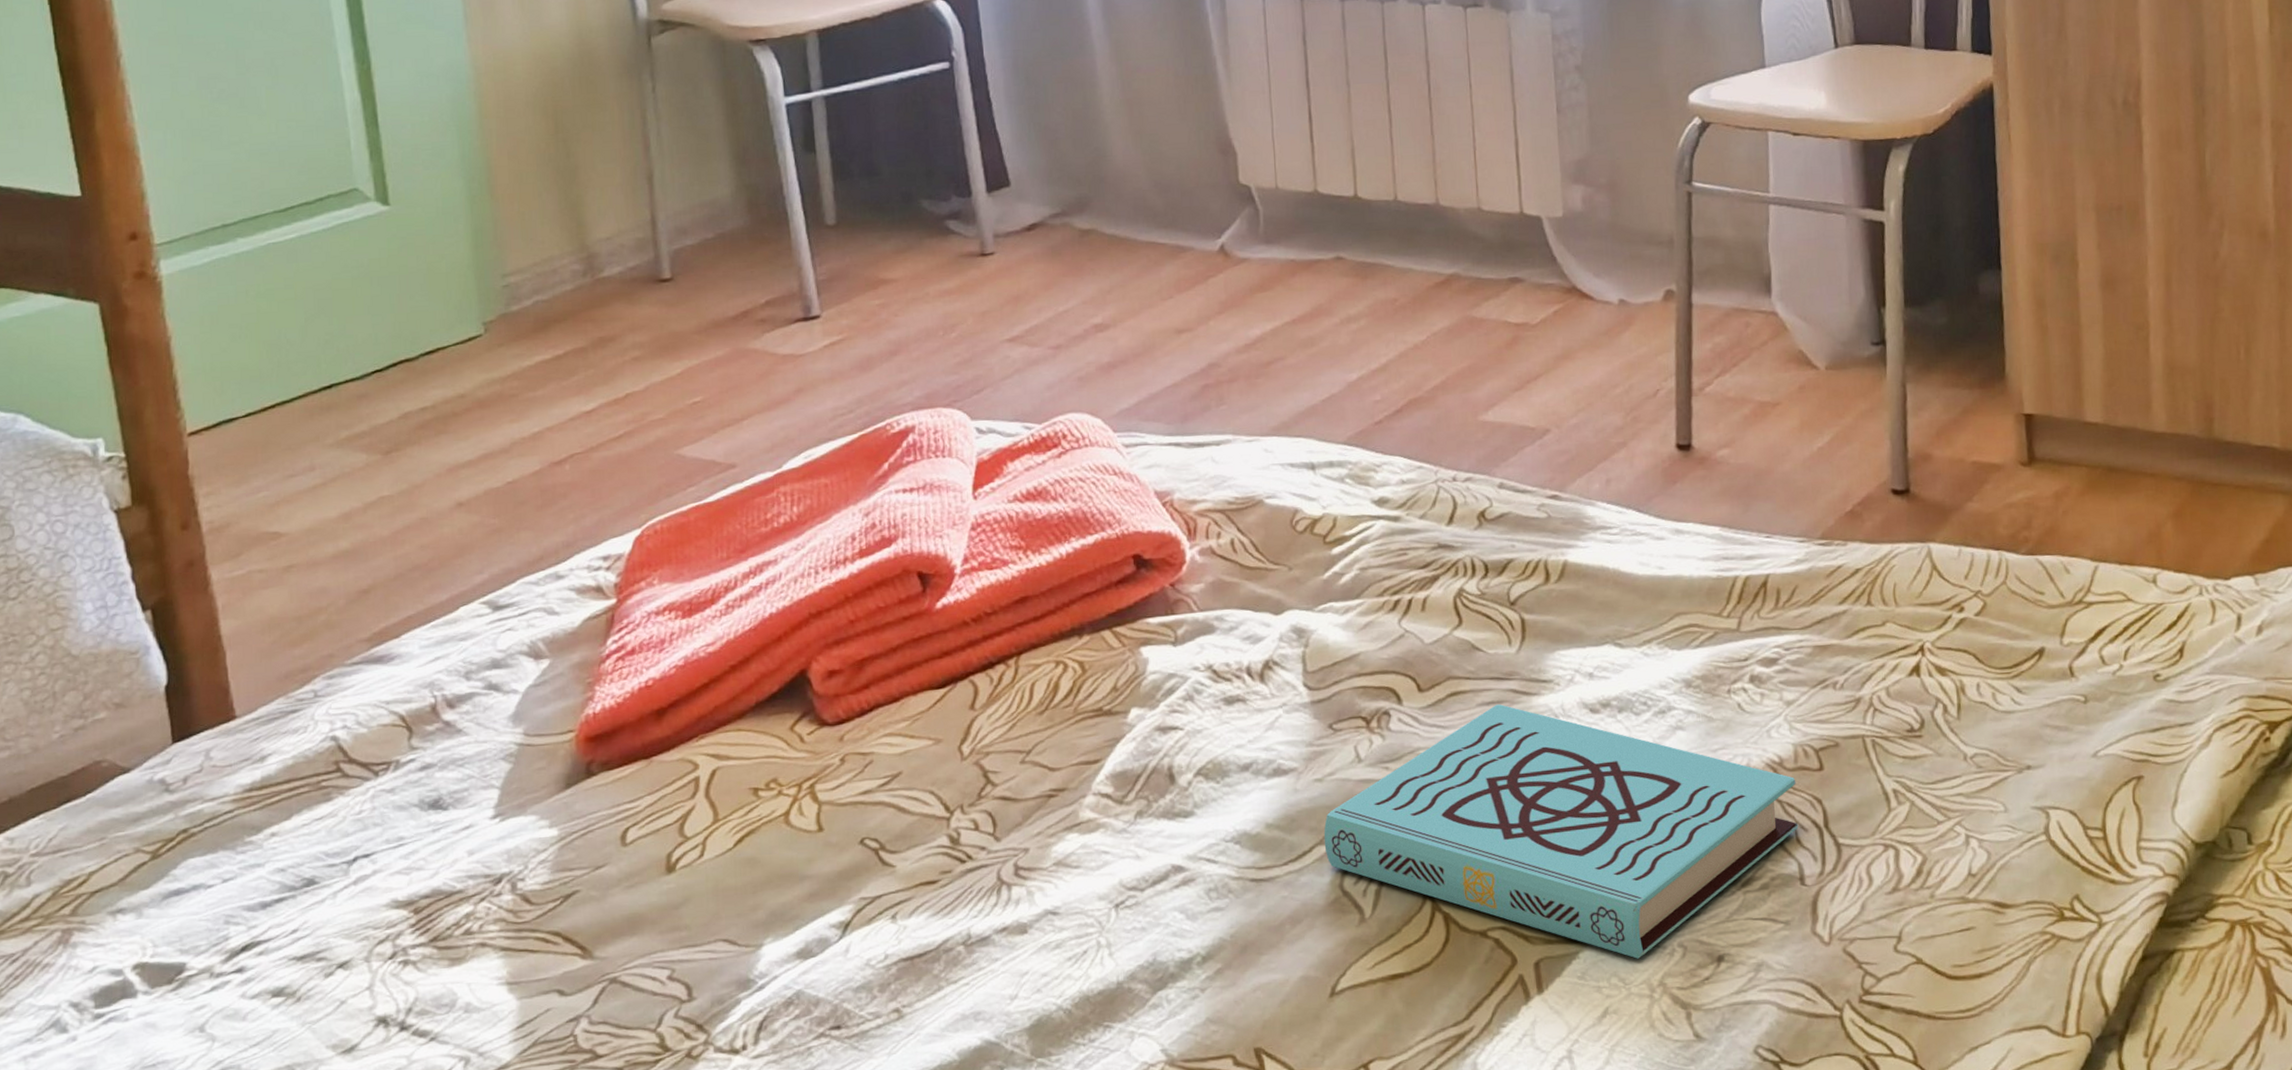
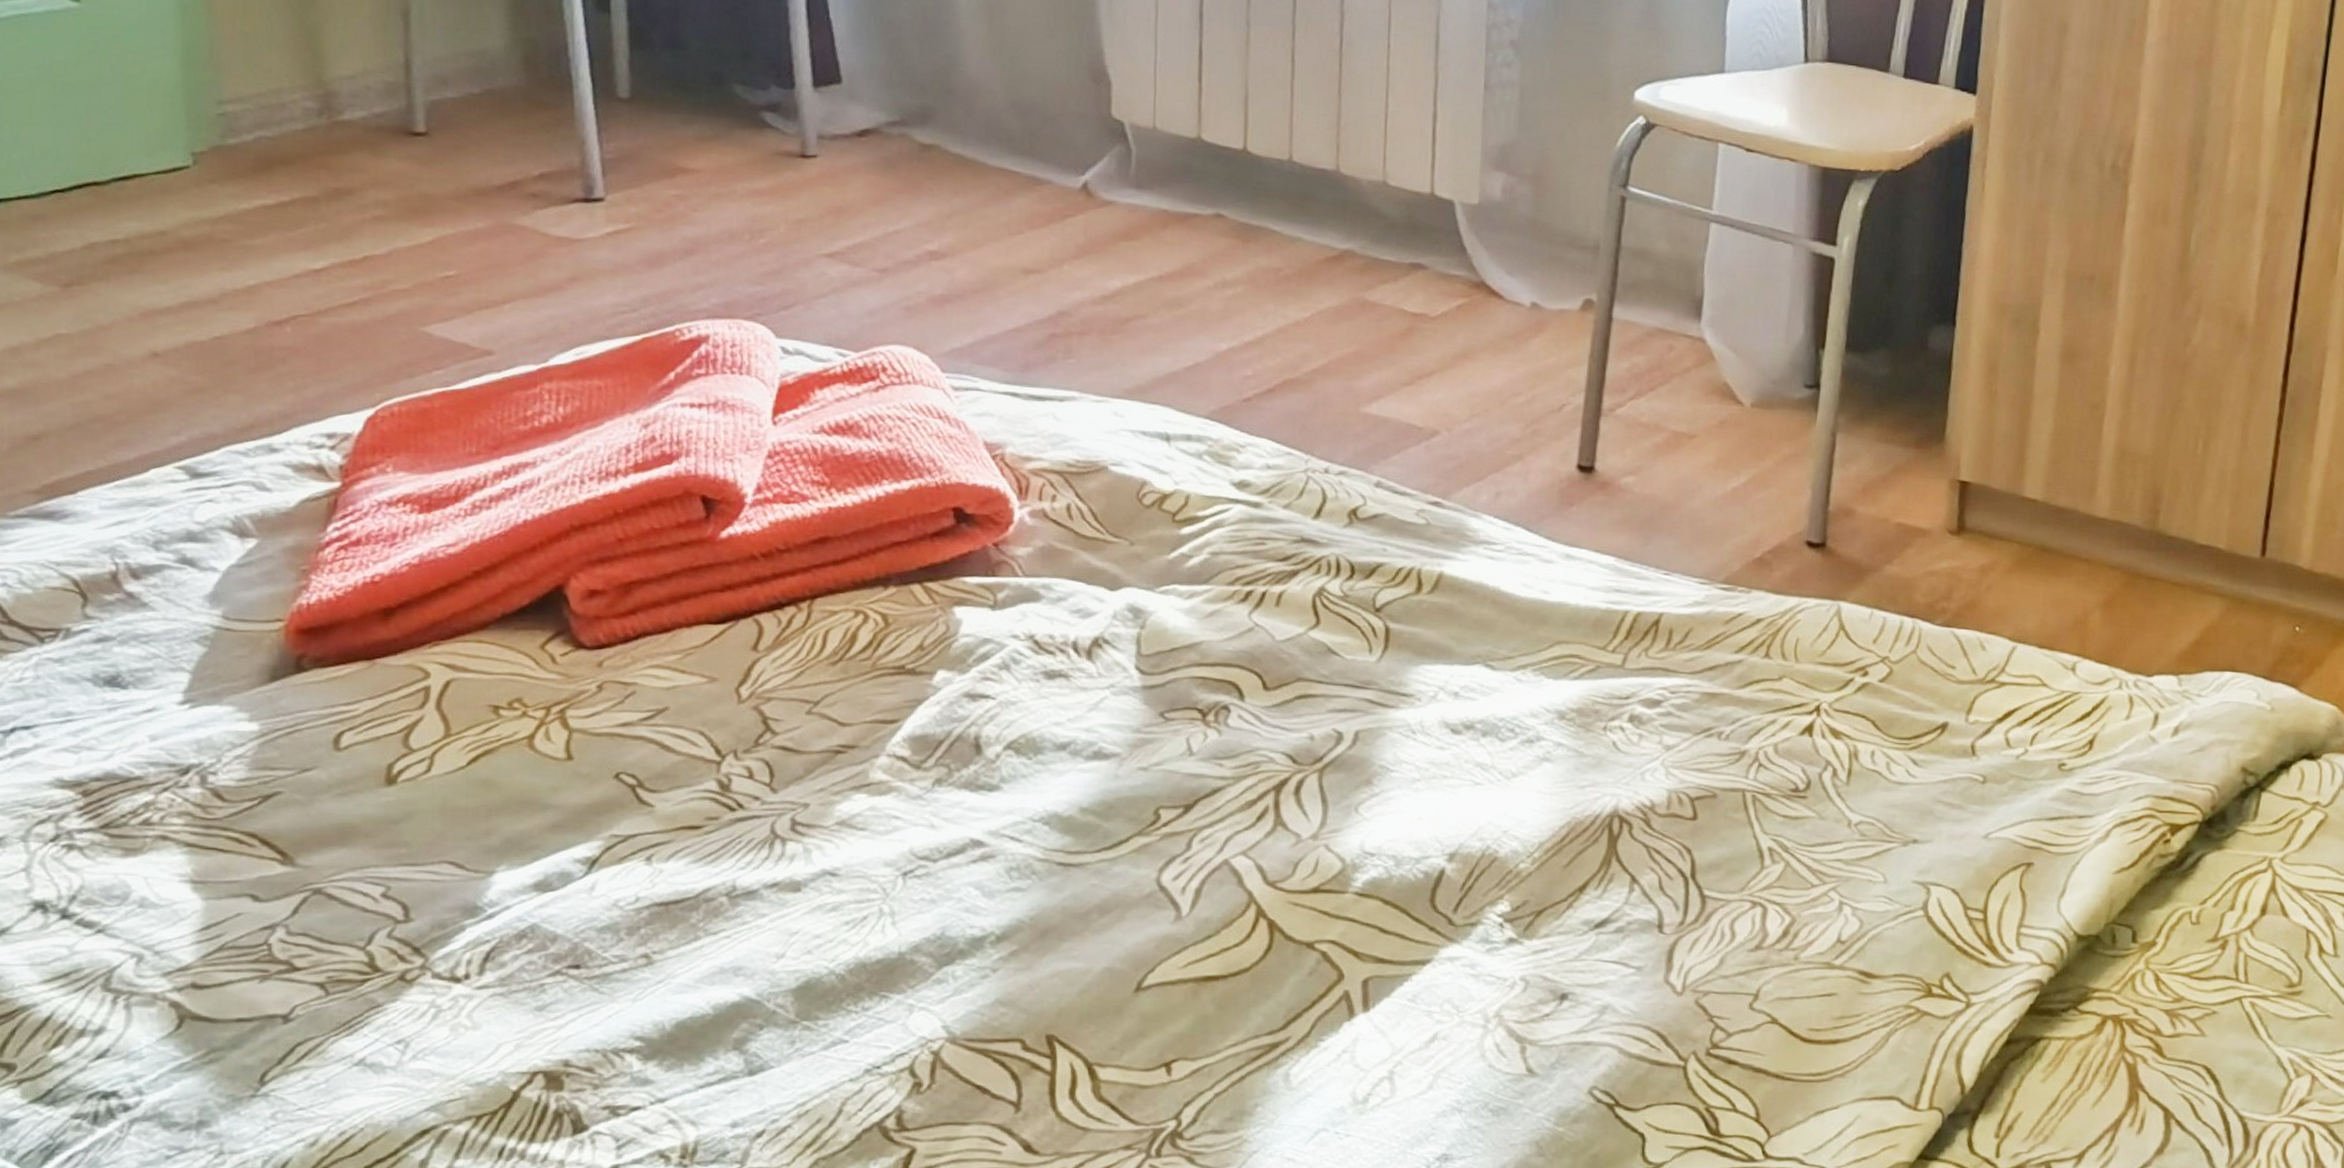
book: present [1324,704,1799,959] -> none [1143,713,1666,988]

